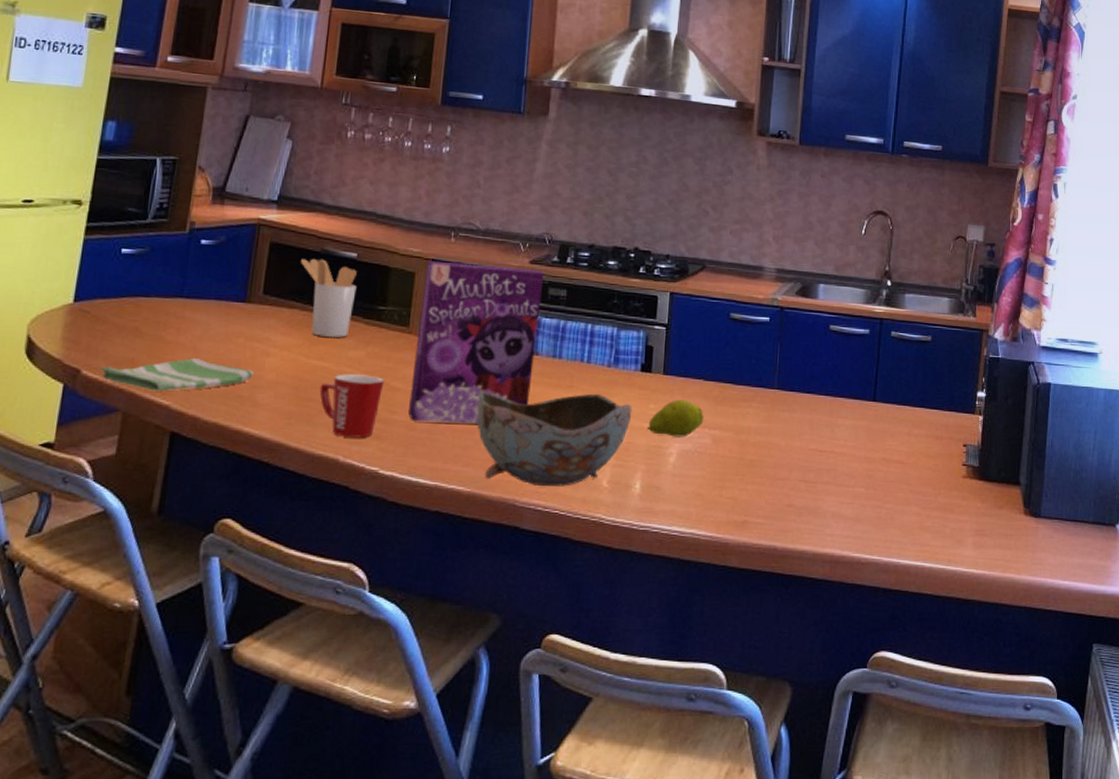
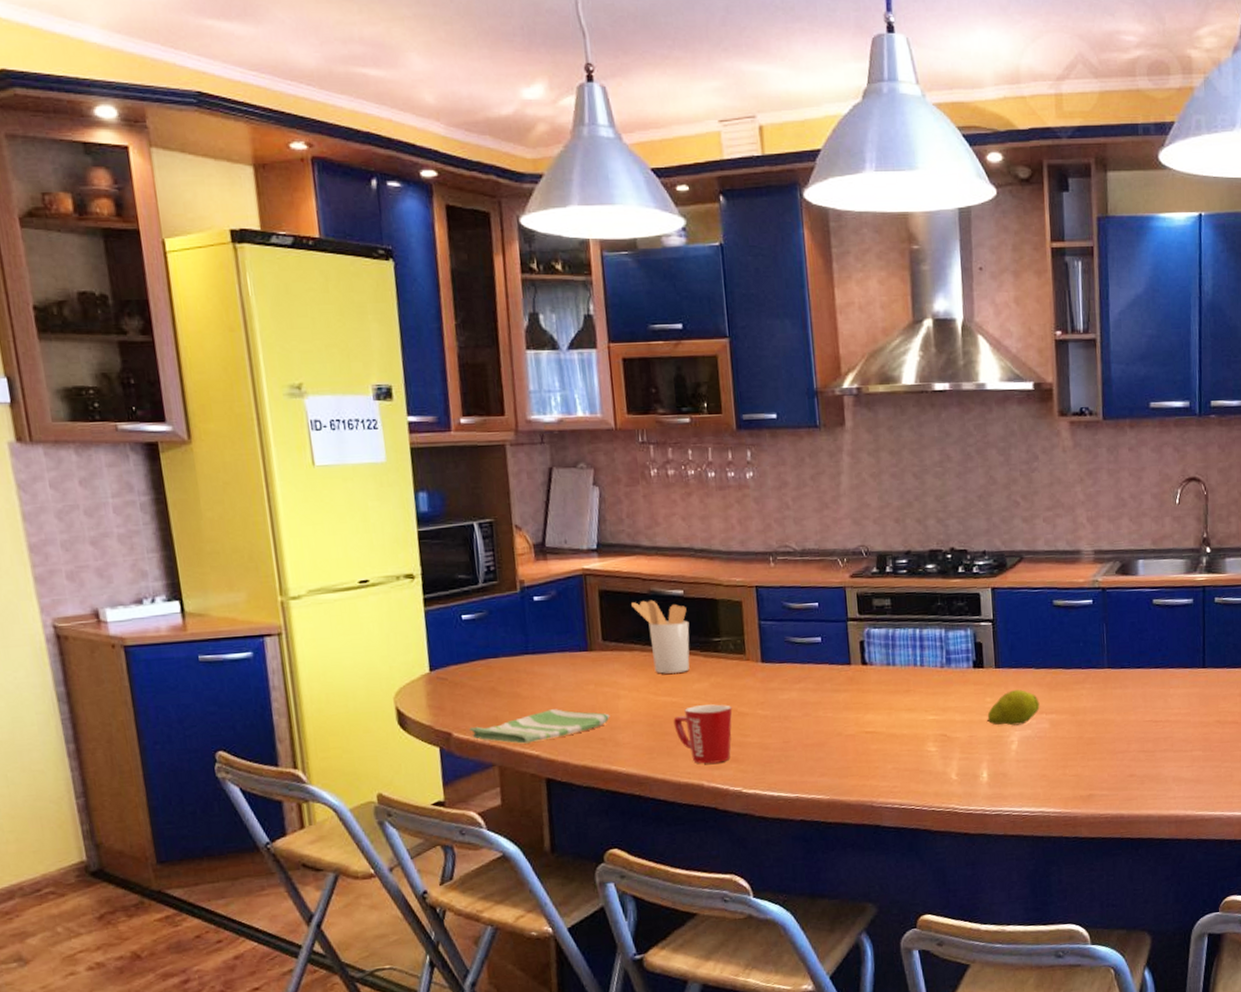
cereal box: present [408,260,544,424] -> none [751,583,871,742]
bowl: present [476,391,632,486] -> none [822,694,971,786]

